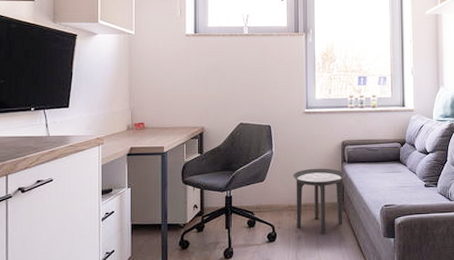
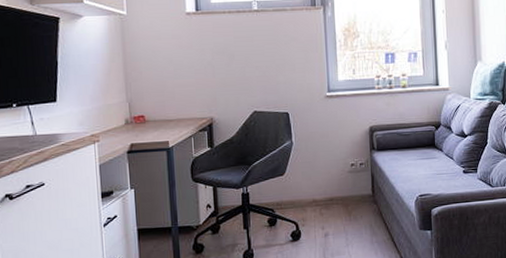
side table: present [292,168,346,235] -> none [316,157,375,231]

